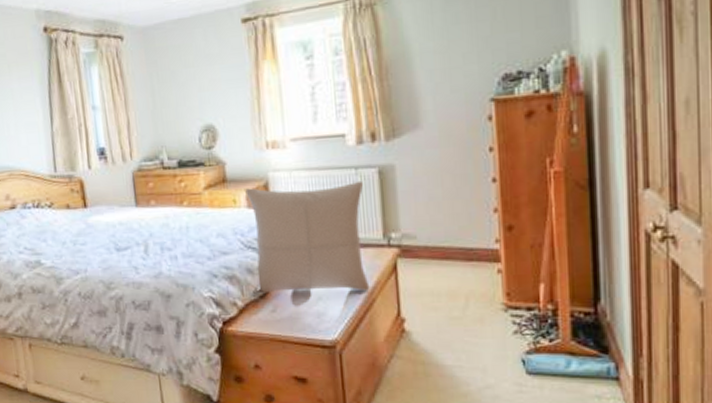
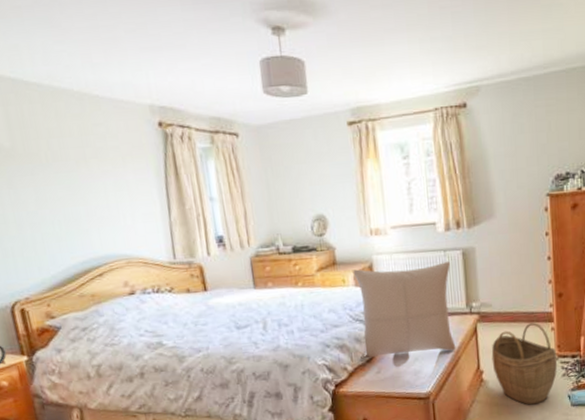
woven basket: none [415,262,507,368] -> present [491,323,558,405]

